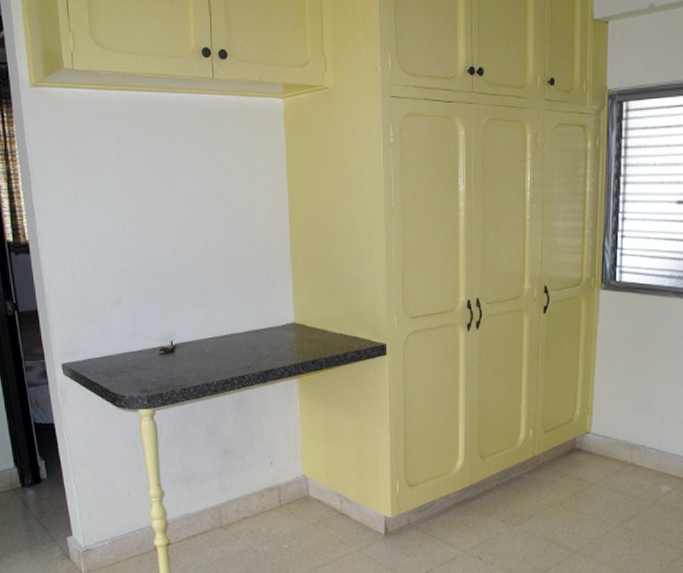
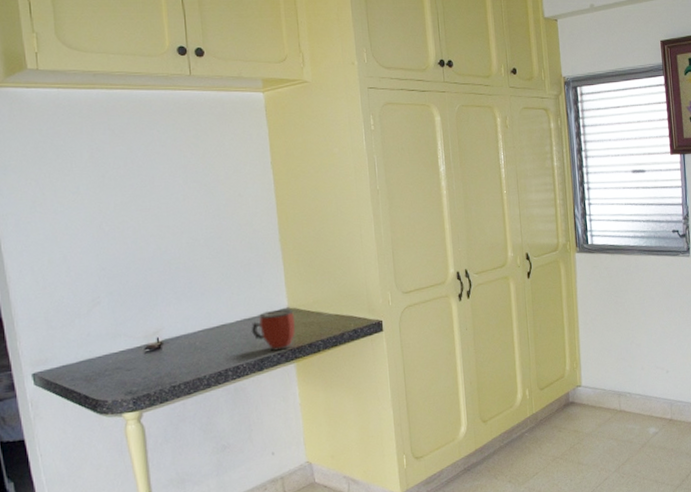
mug: none [257,324,301,364] -> present [251,308,296,351]

